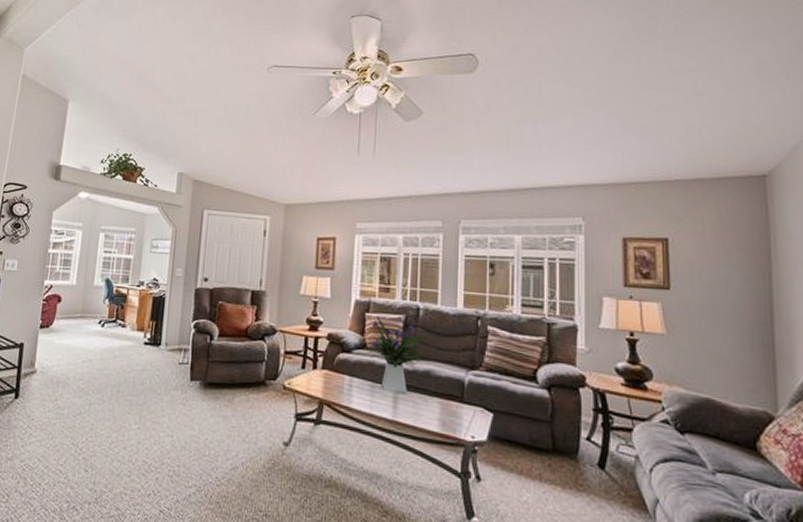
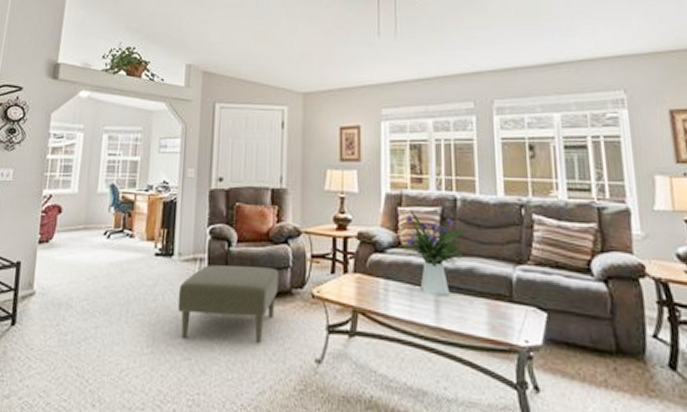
ottoman: none [163,355,255,427] -> present [177,265,279,344]

